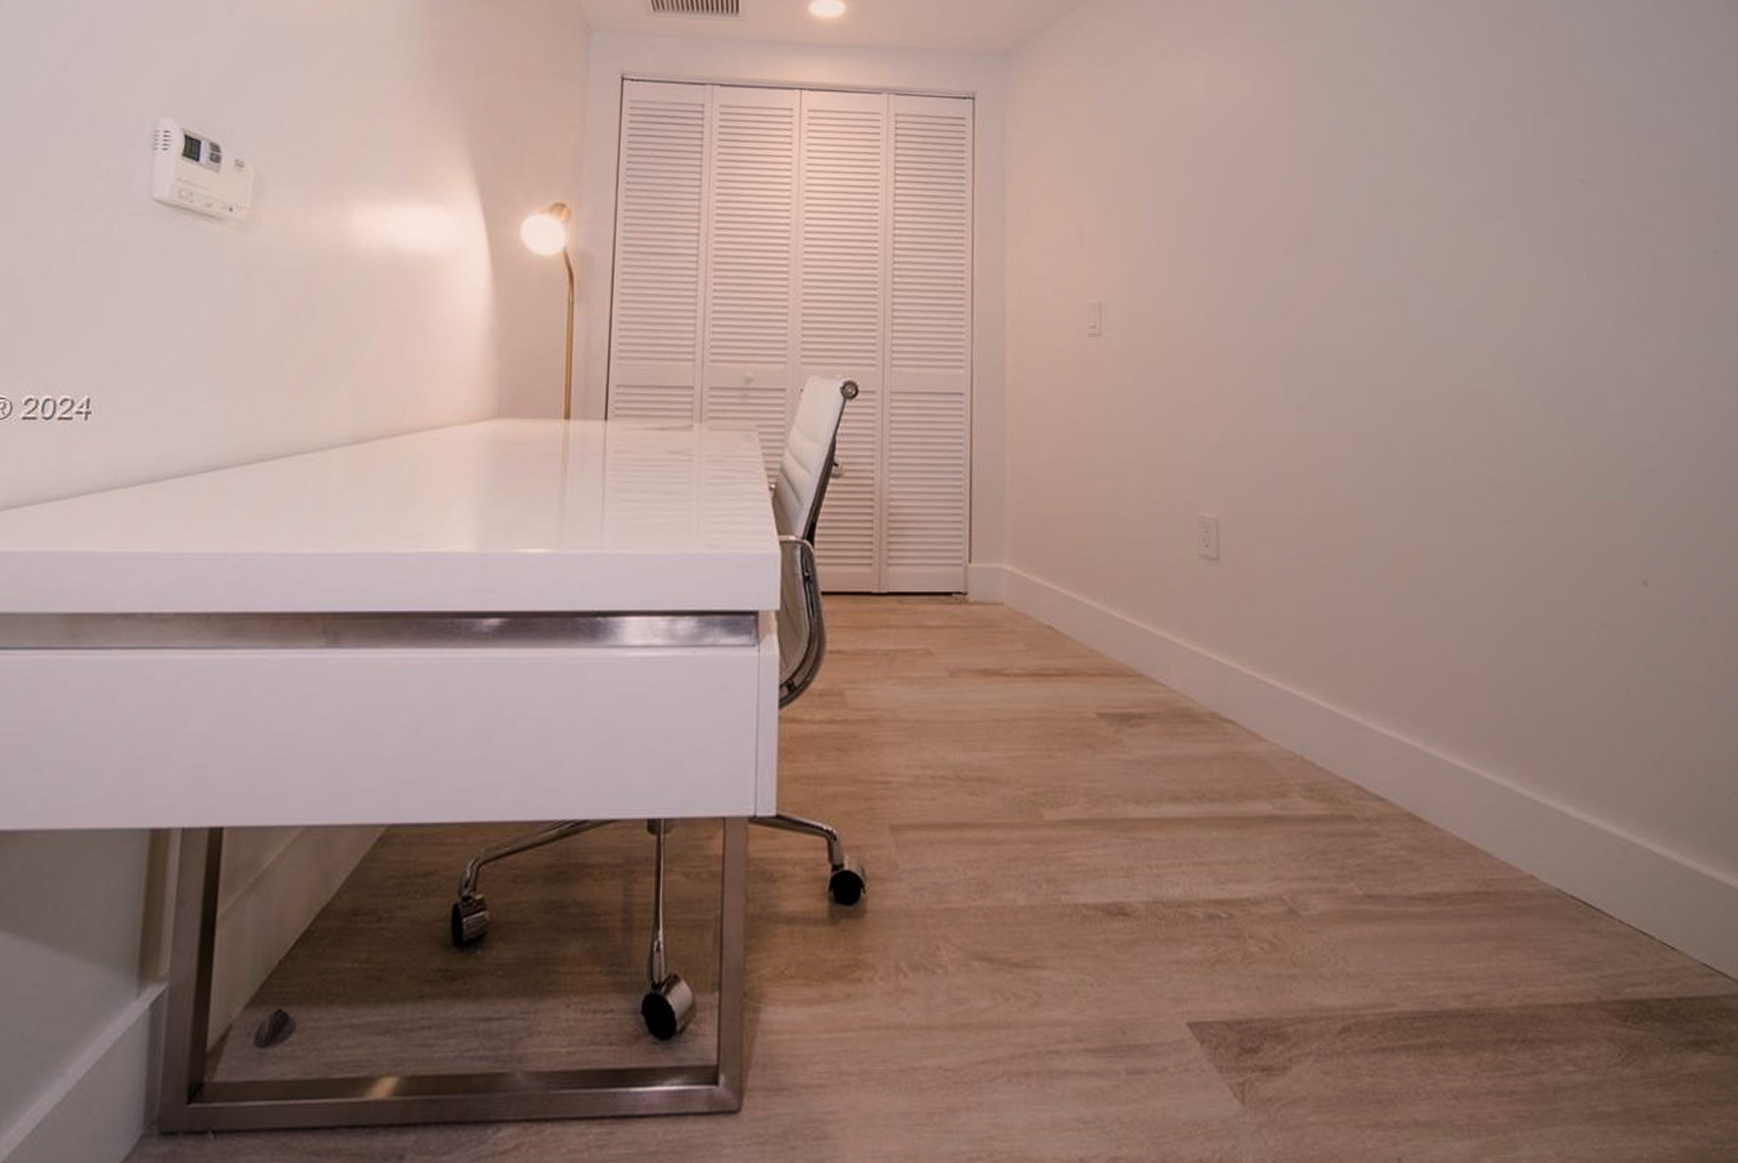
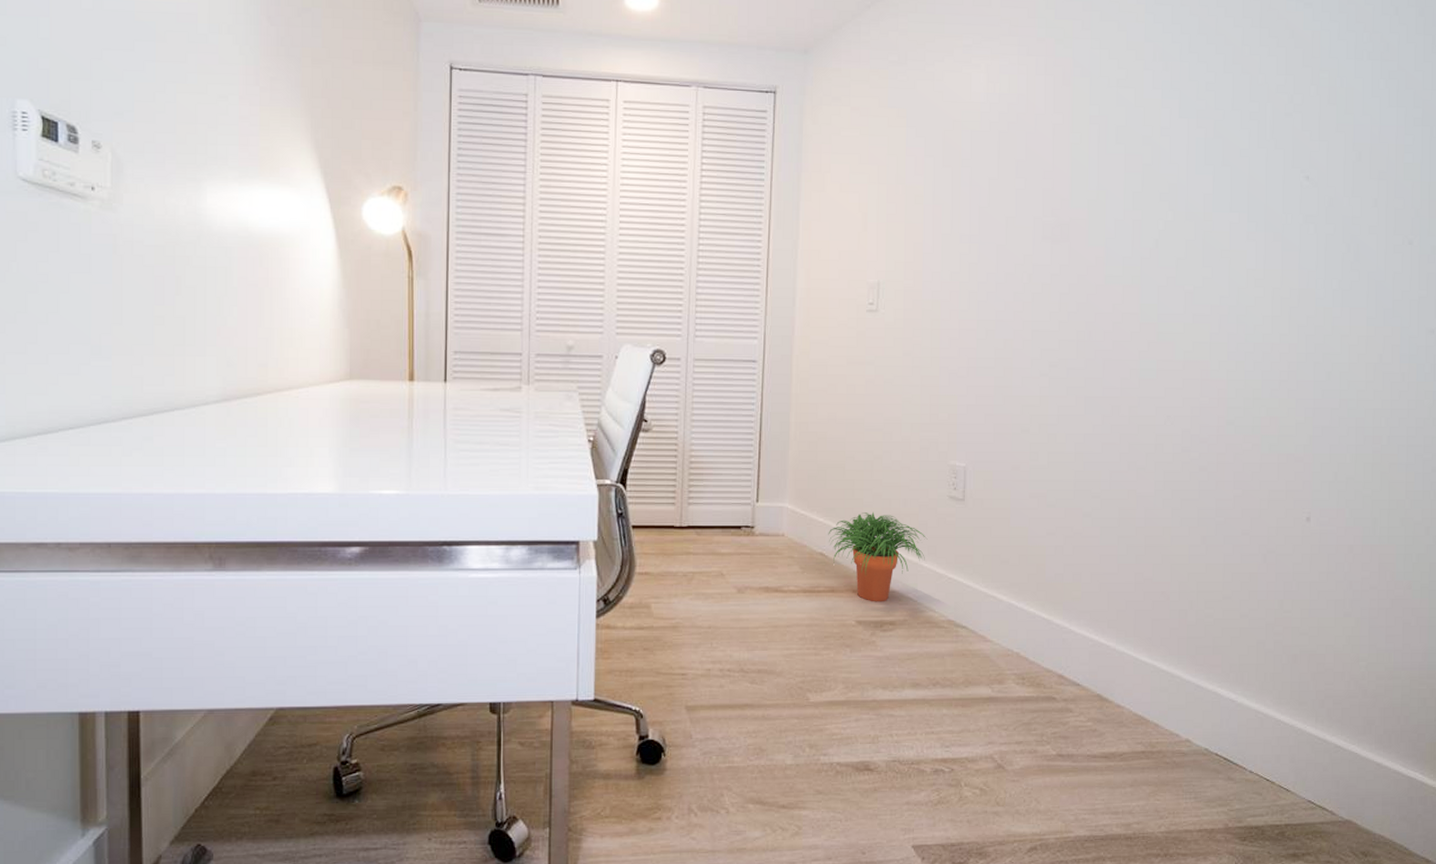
potted plant: none [1056,574,1178,689] -> present [828,511,928,602]

